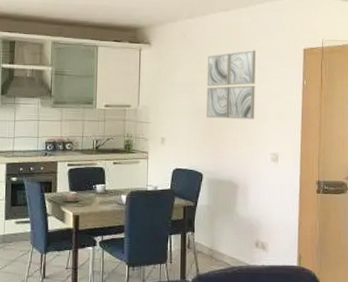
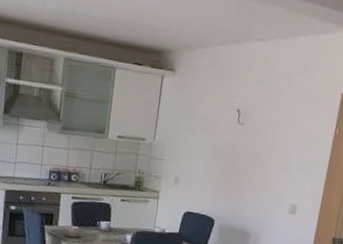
wall art: present [206,50,256,120] -> none [226,89,290,167]

